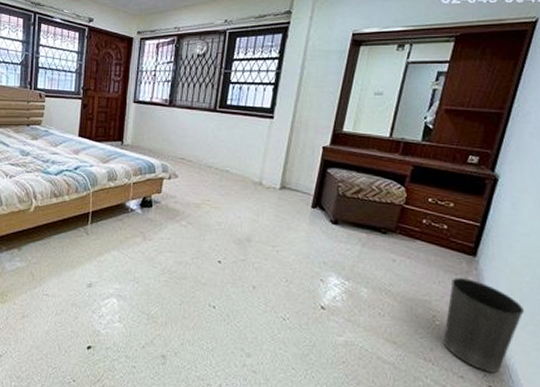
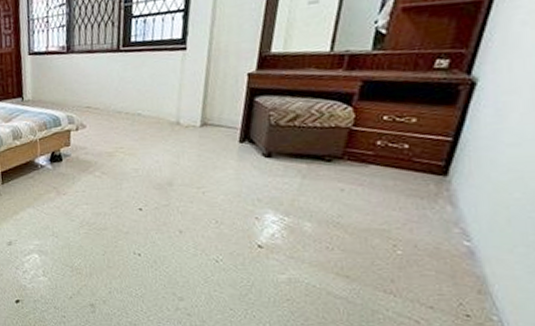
waste basket: present [443,278,524,374] -> none [406,201,512,302]

